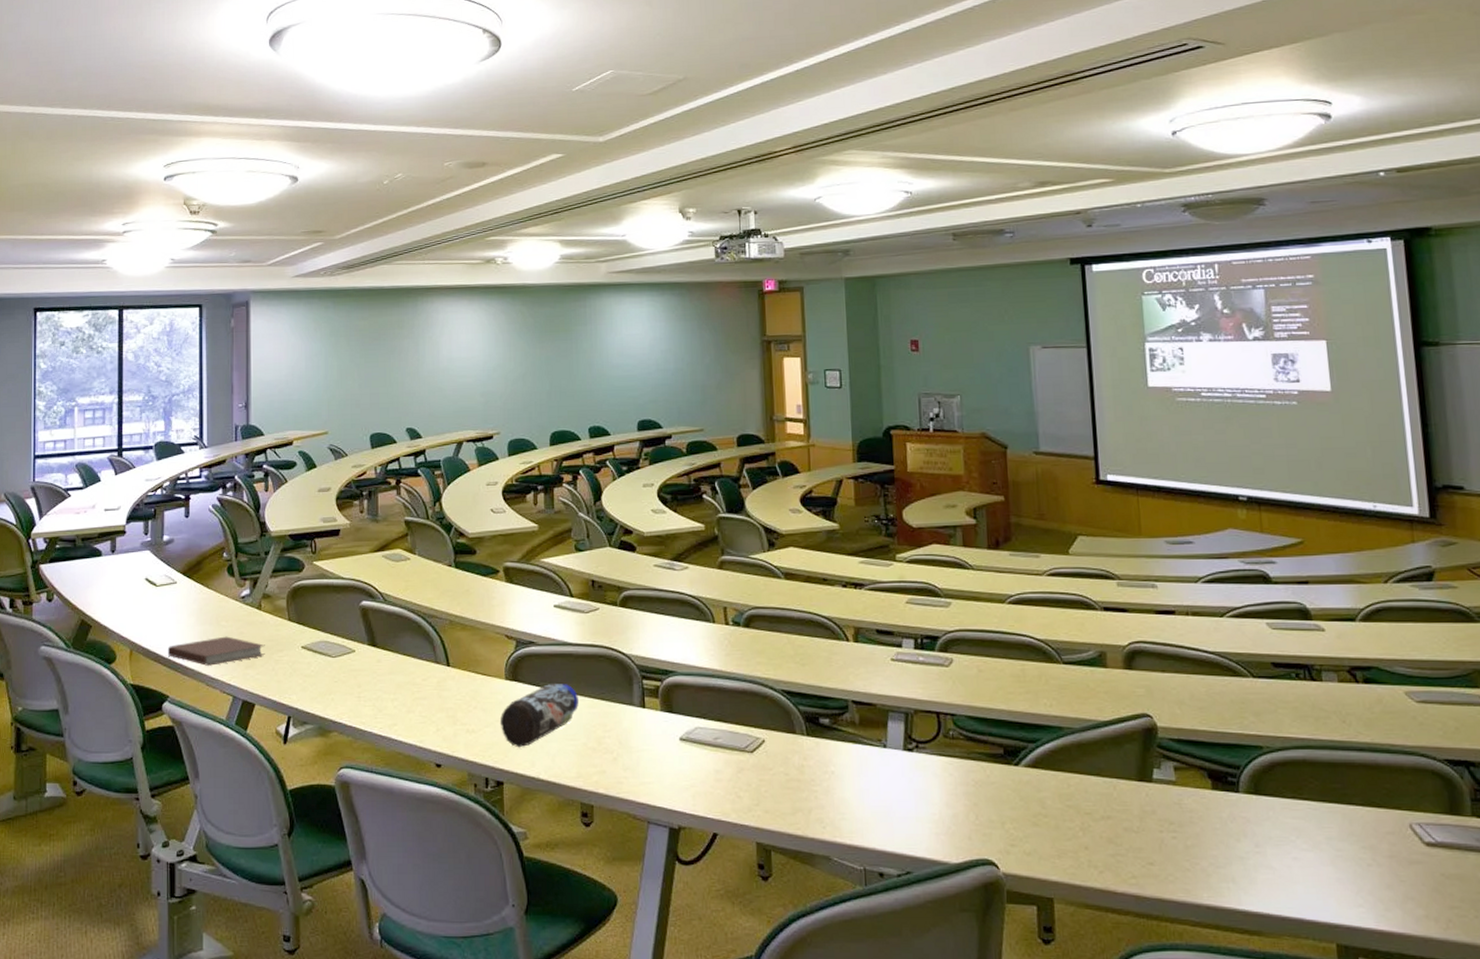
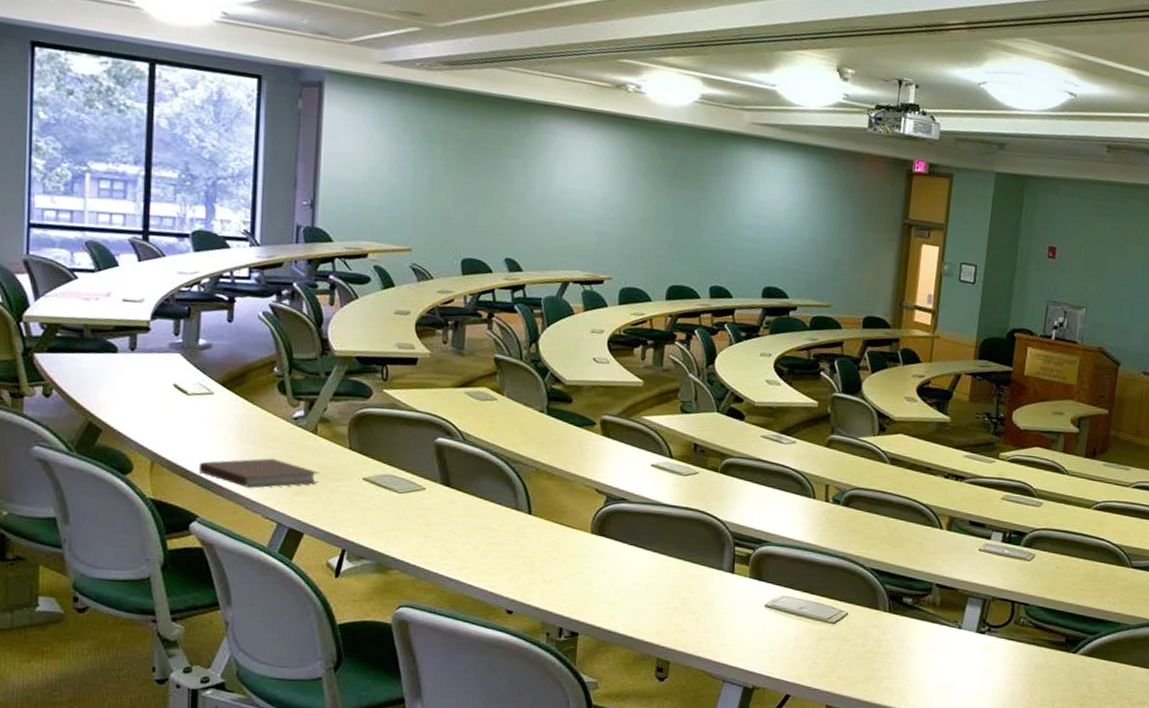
water bottle: present [499,683,579,748] -> none [580,541,667,602]

